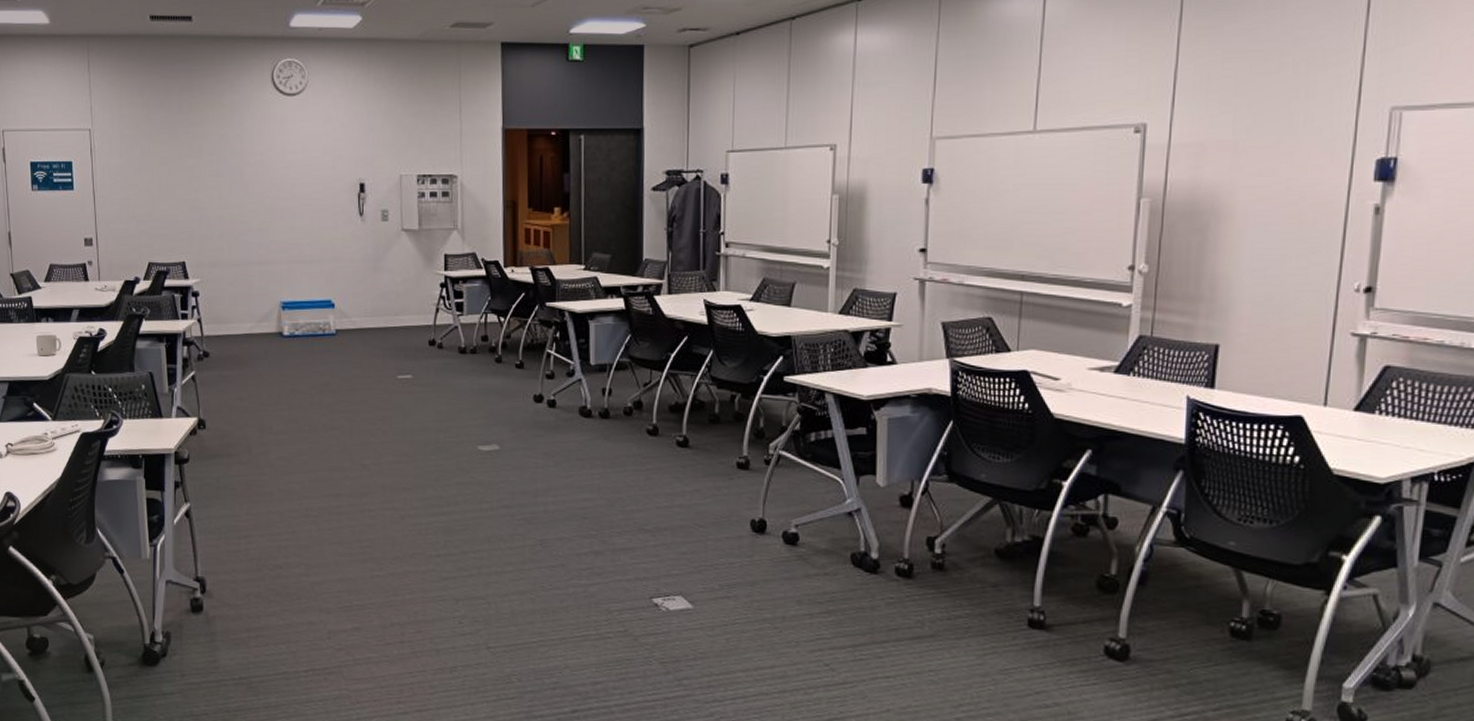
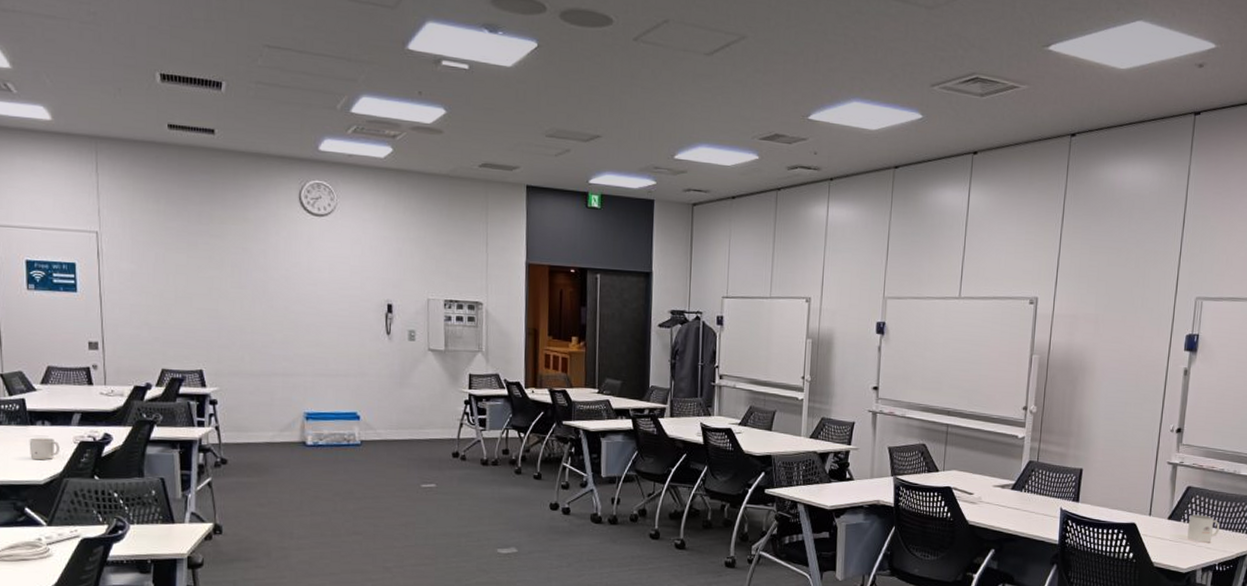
mug: none [1386,403,1439,444] -> present [1187,514,1220,544]

